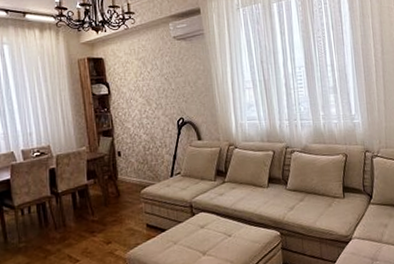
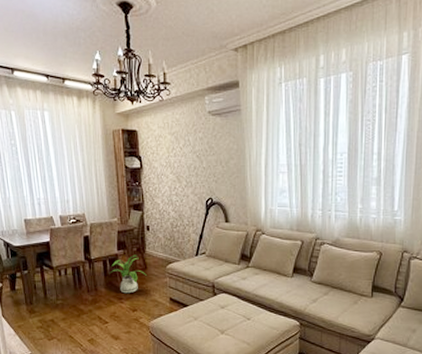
house plant: none [81,182,121,226] -> present [111,254,148,294]

